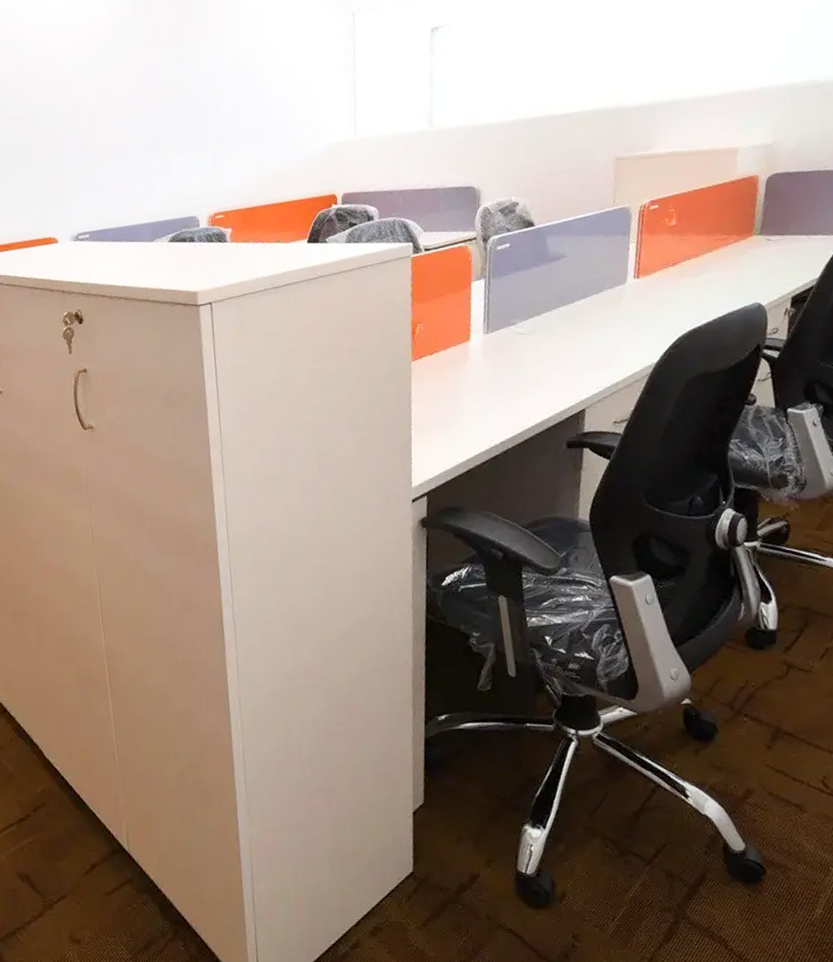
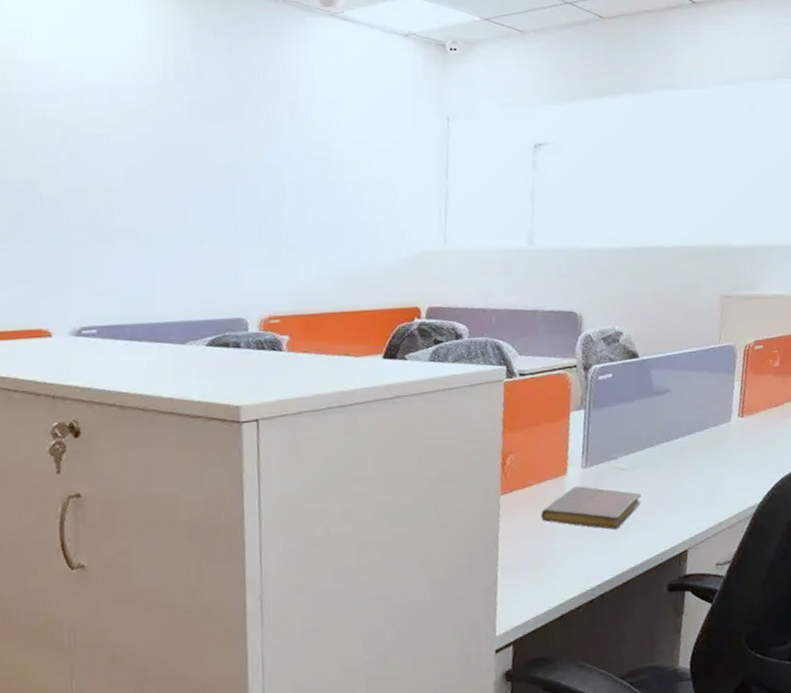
notebook: none [447,351,540,391] -> present [541,486,642,530]

